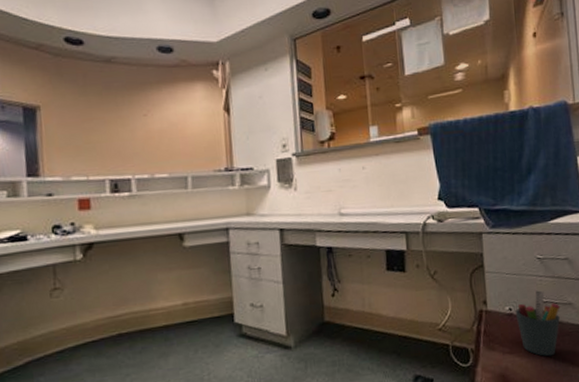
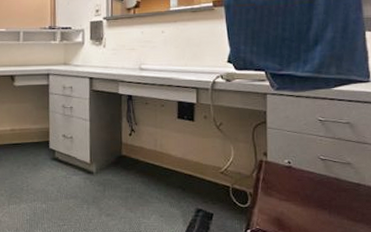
pen holder: present [515,290,560,357] -> none [294,149,338,208]

